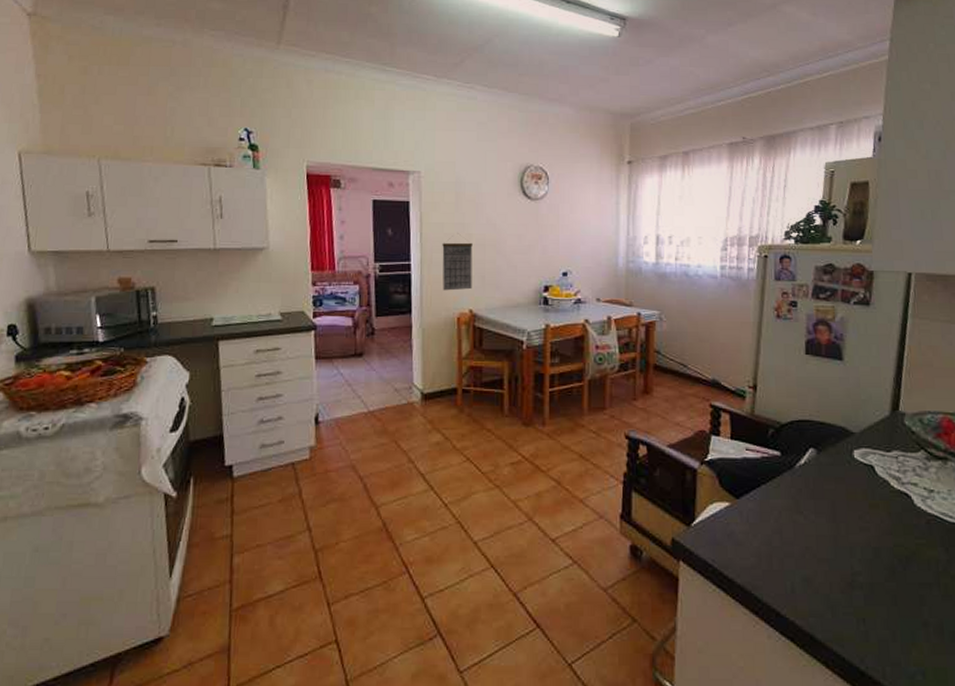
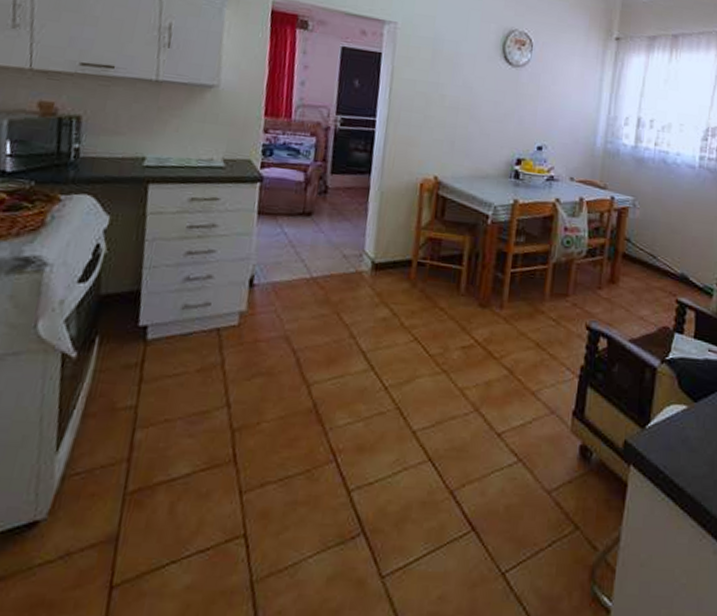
calendar: present [442,238,473,291] -> none [407,97,445,155]

